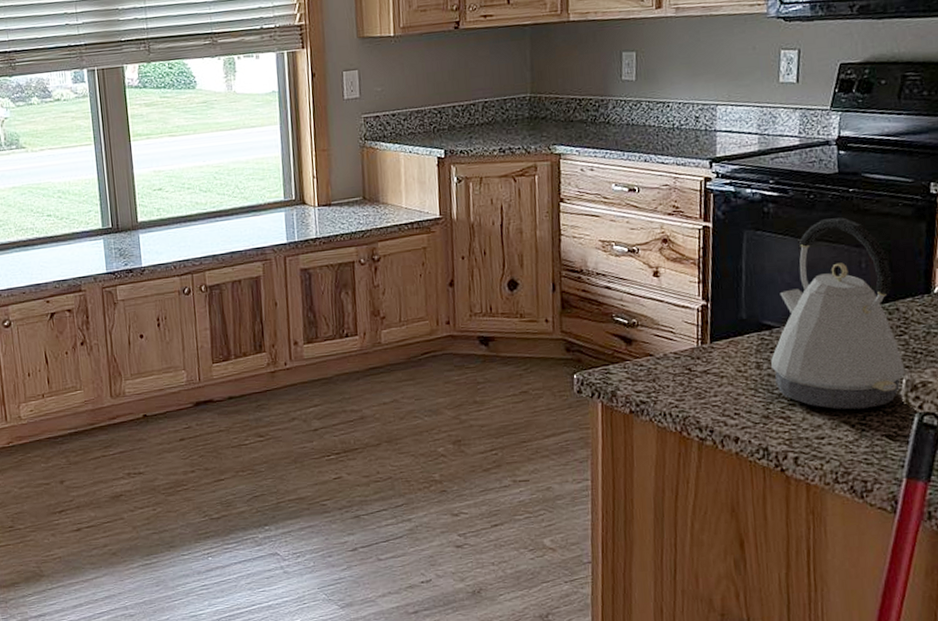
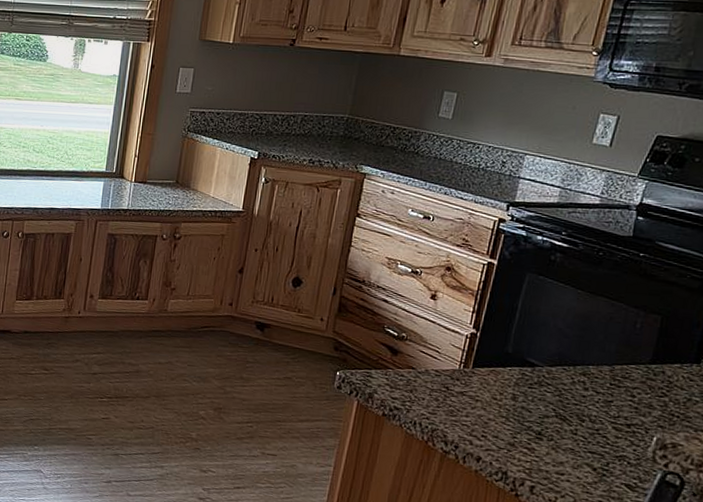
kettle: present [771,217,906,410] -> none [527,276,665,457]

